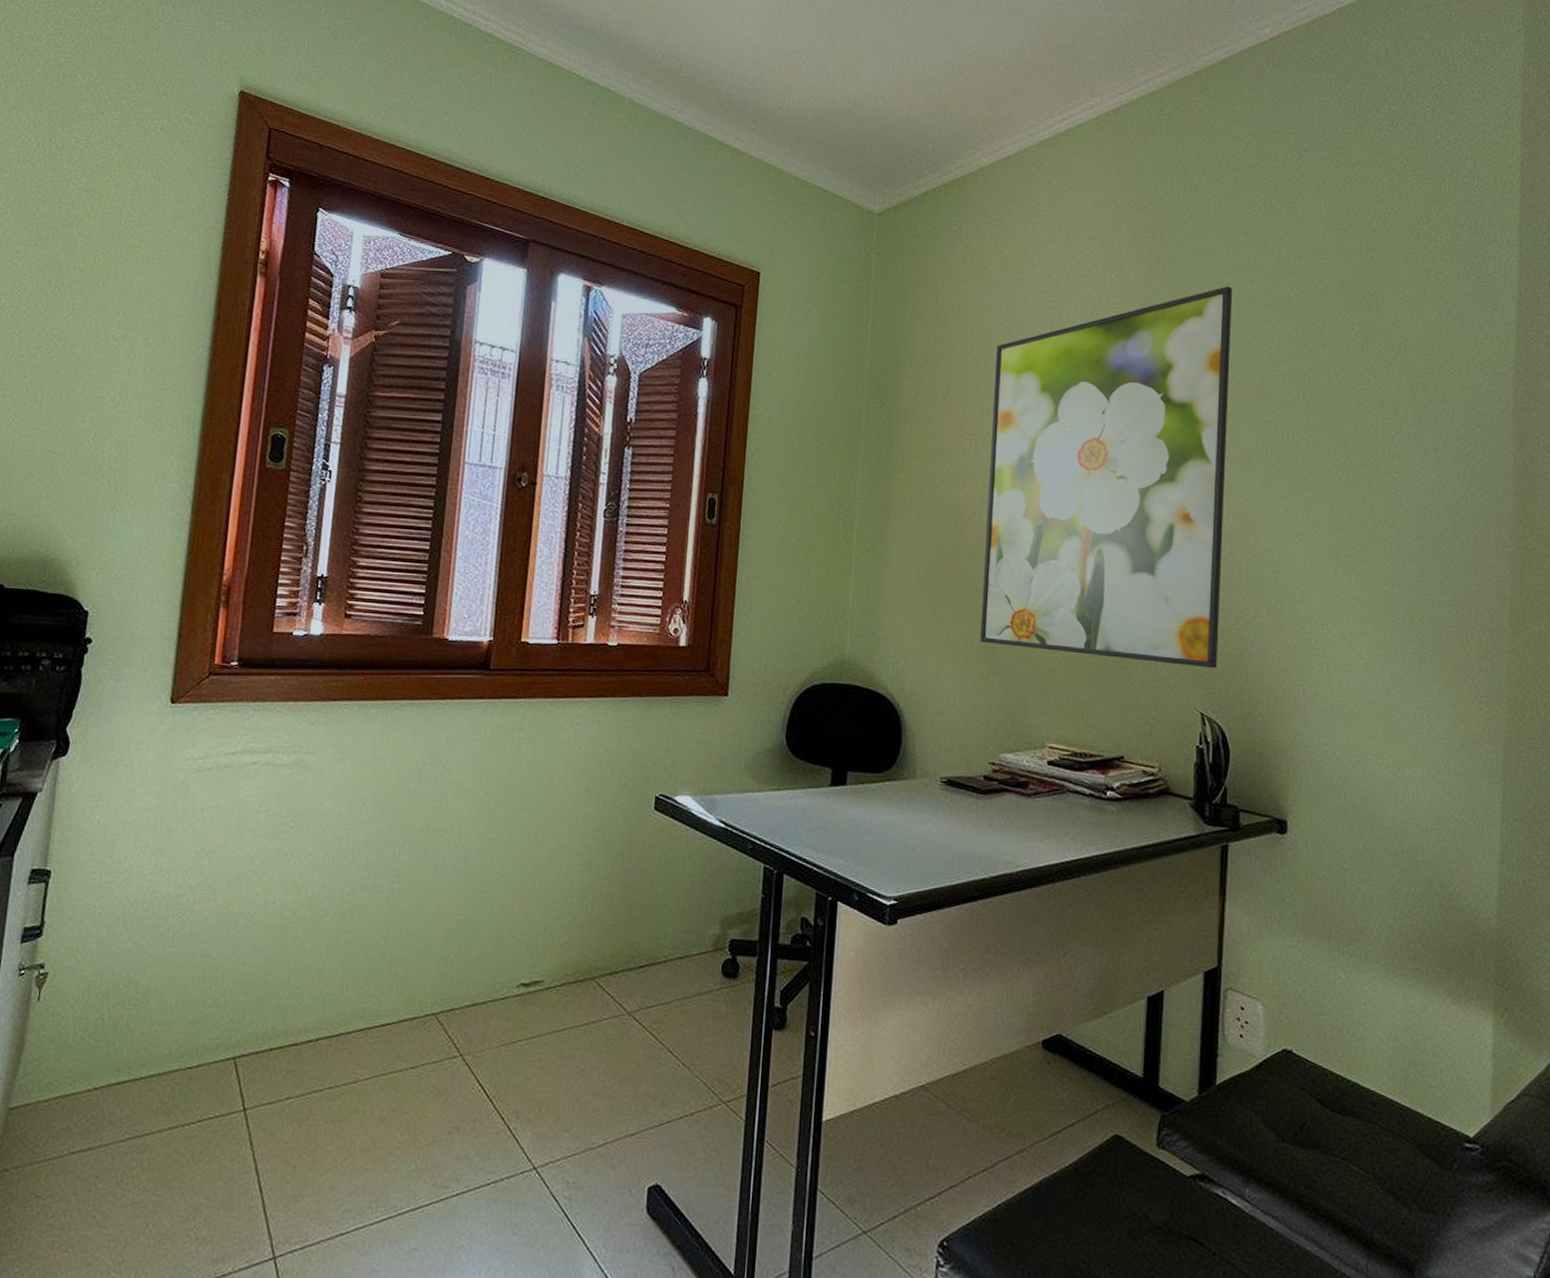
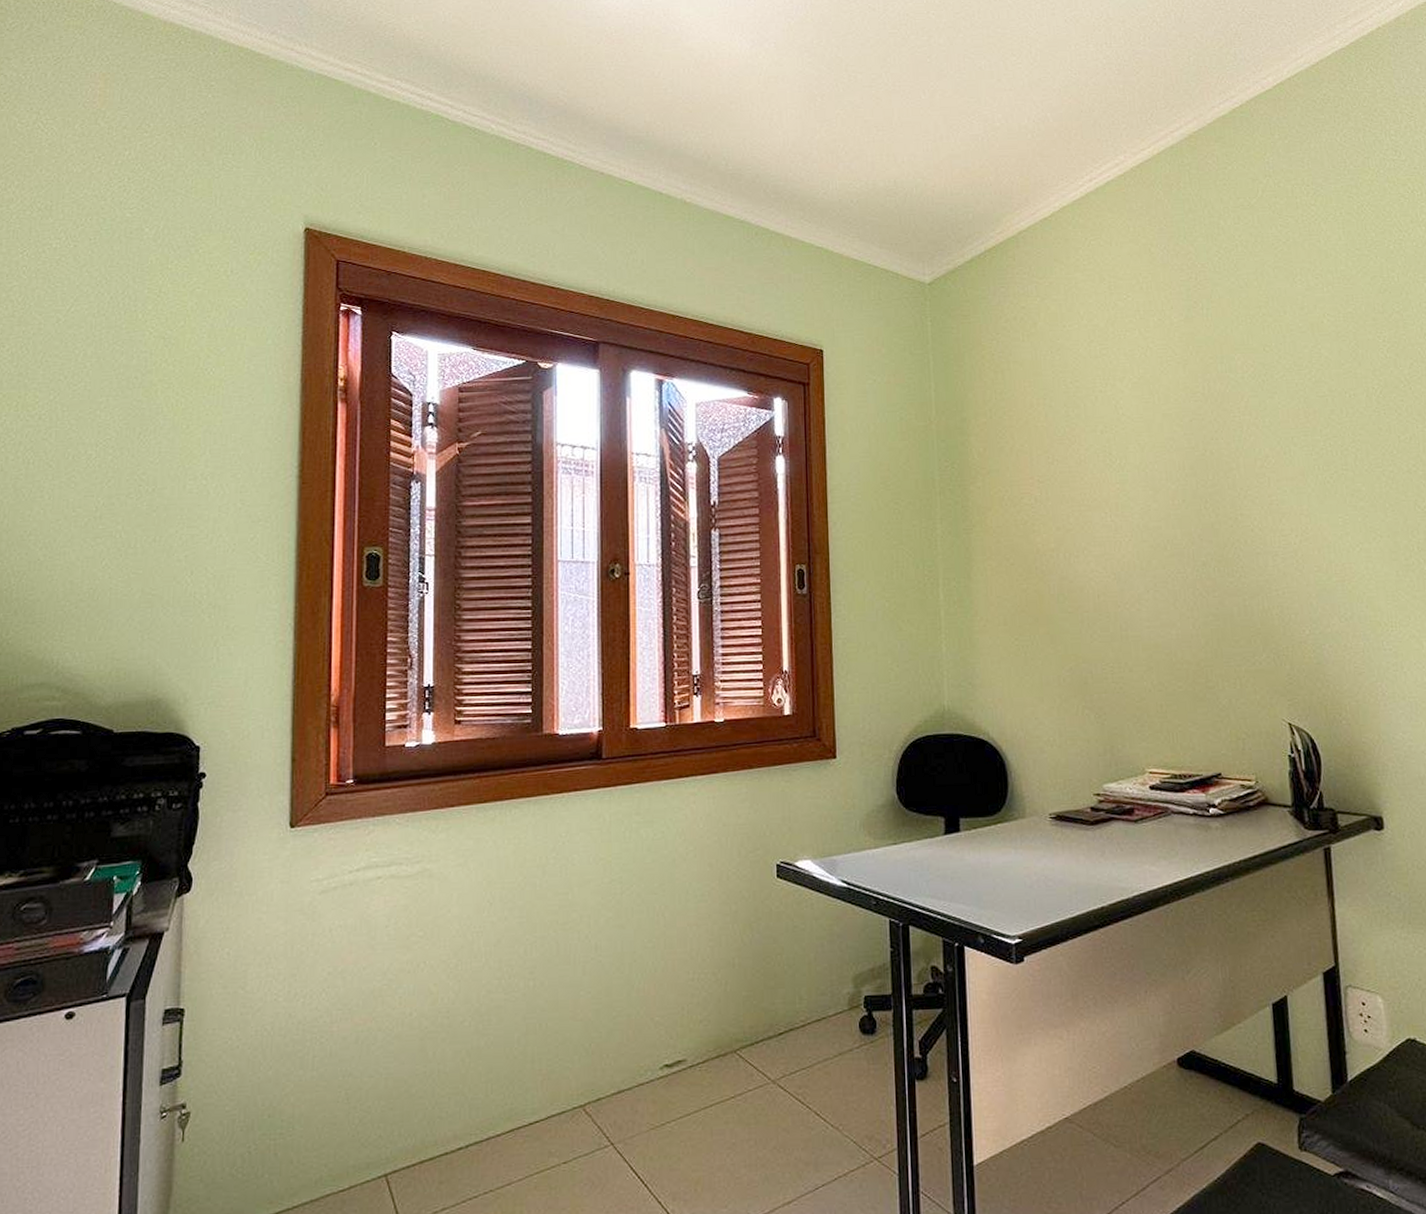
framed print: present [980,286,1233,669] -> none [1055,318,1299,680]

